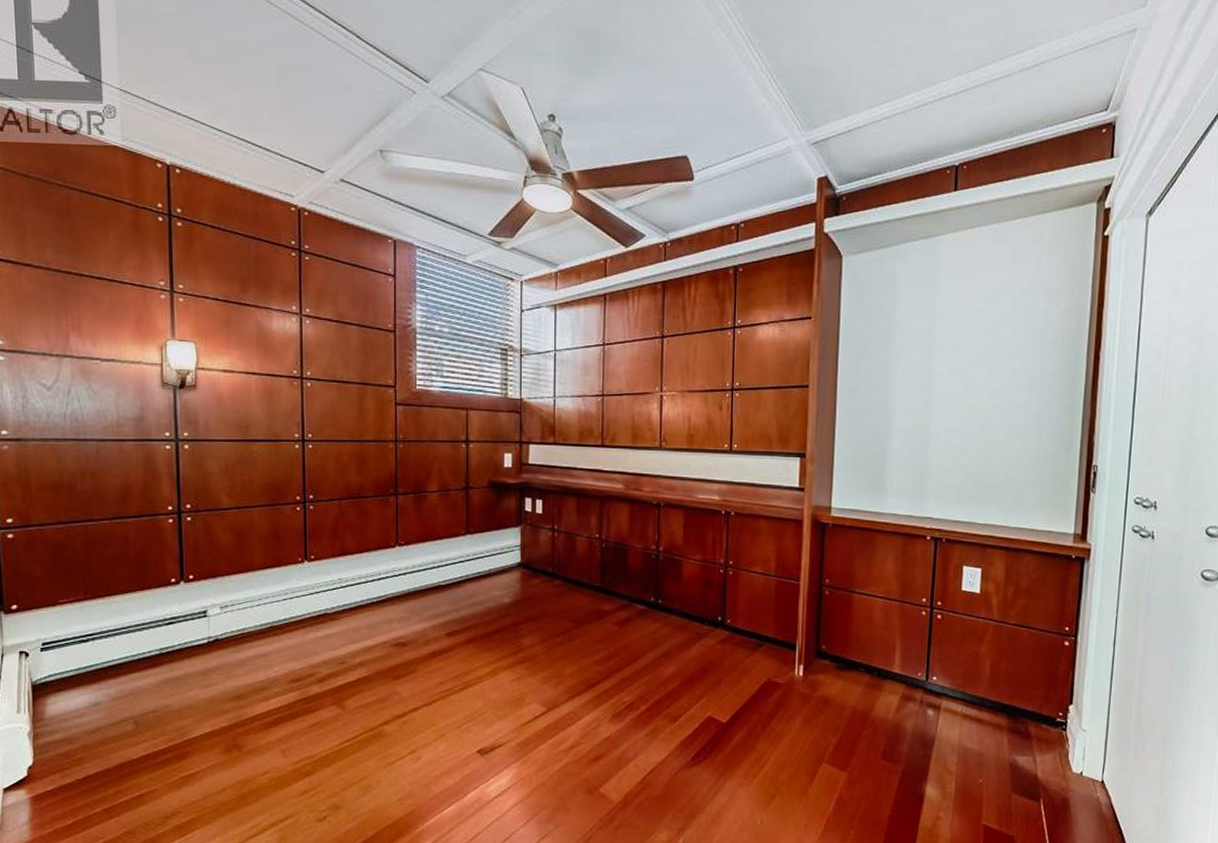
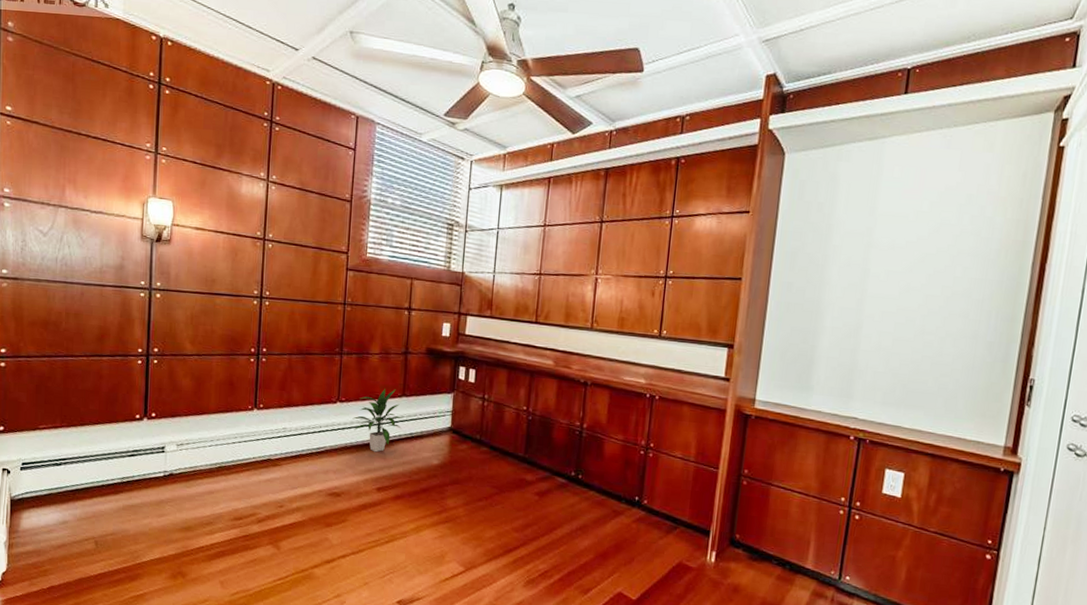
indoor plant: none [414,527,468,596] -> present [352,389,402,453]

